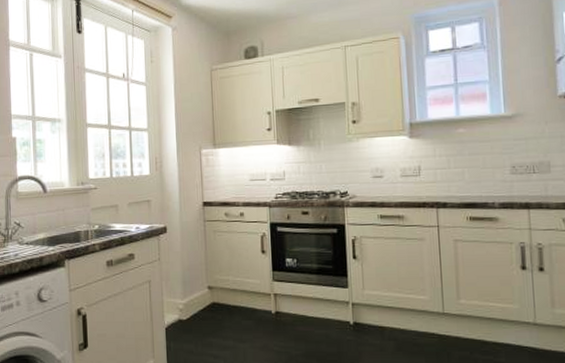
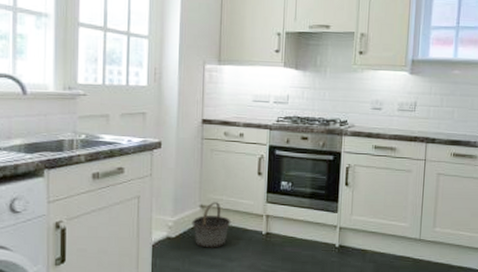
basket: none [201,283,240,330] -> present [191,202,231,248]

